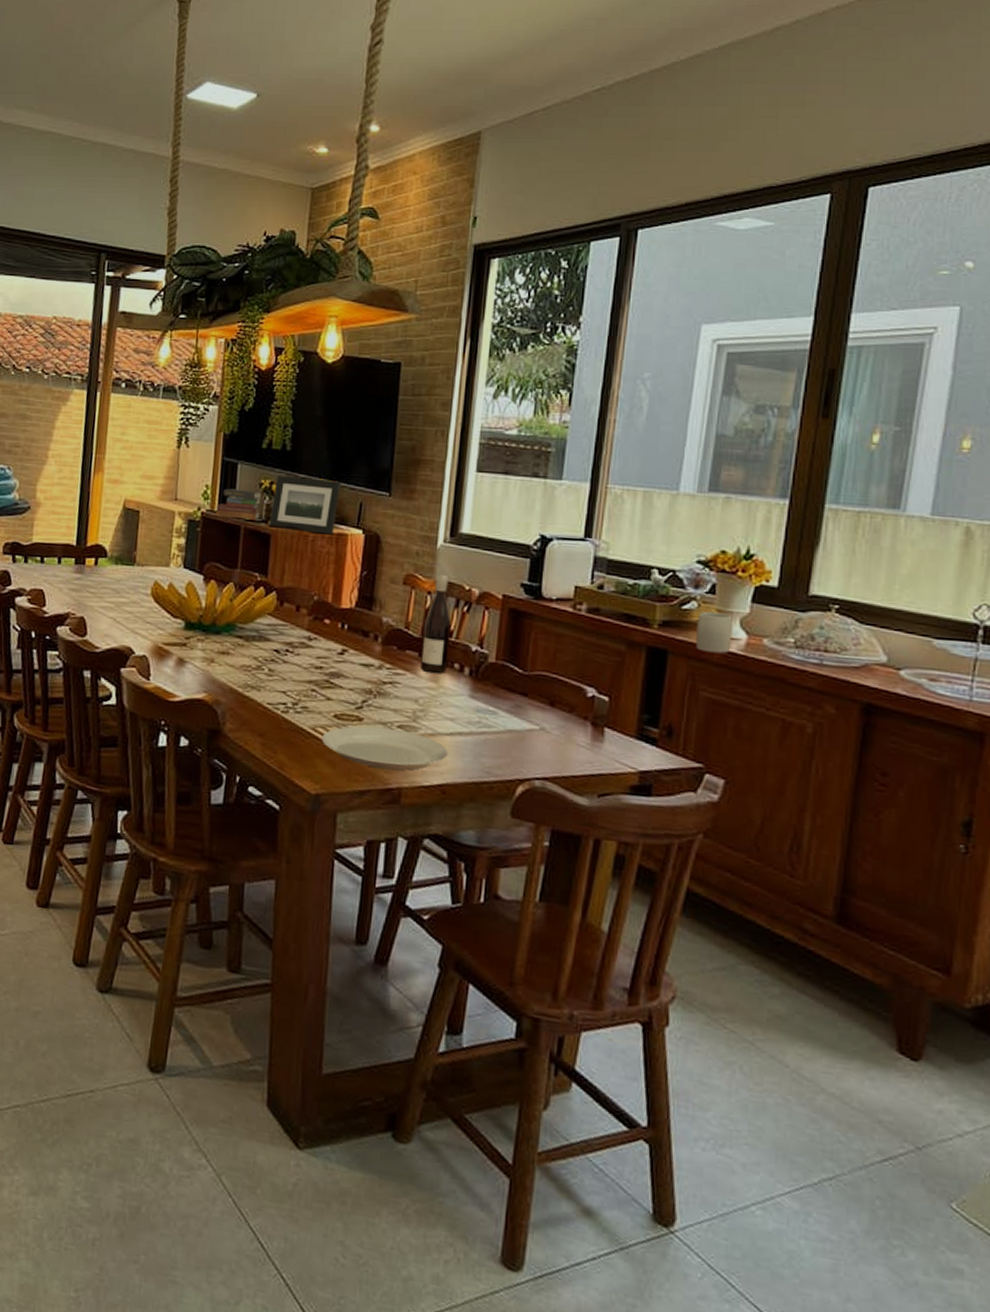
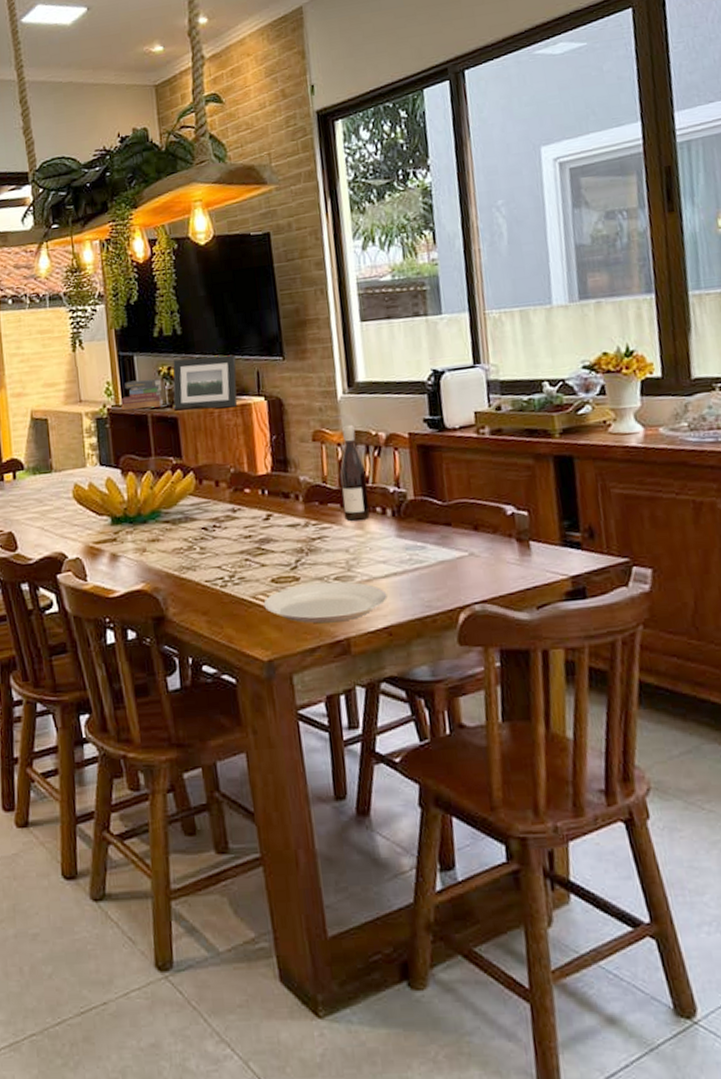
mug: present [696,611,733,654] -> none [594,410,631,451]

